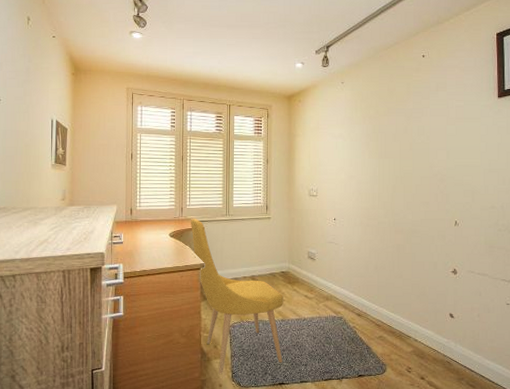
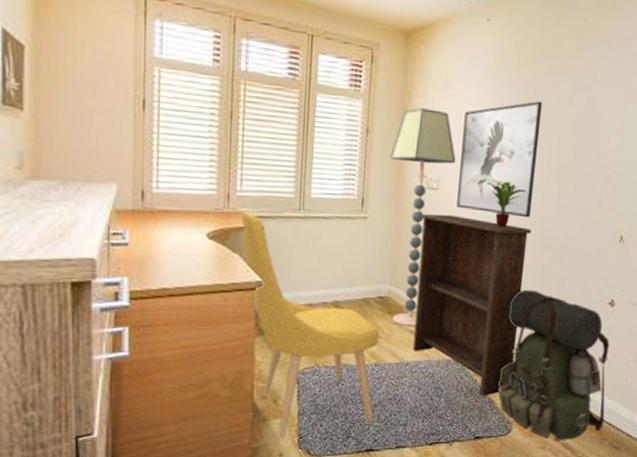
floor lamp: none [284,143,328,292] -> present [390,108,456,326]
bookshelf: none [307,212,386,344] -> present [413,214,531,396]
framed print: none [331,131,386,212] -> present [457,101,543,218]
potted plant: none [350,187,380,219] -> present [486,180,527,227]
backpack: none [372,263,460,379] -> present [497,289,610,440]

